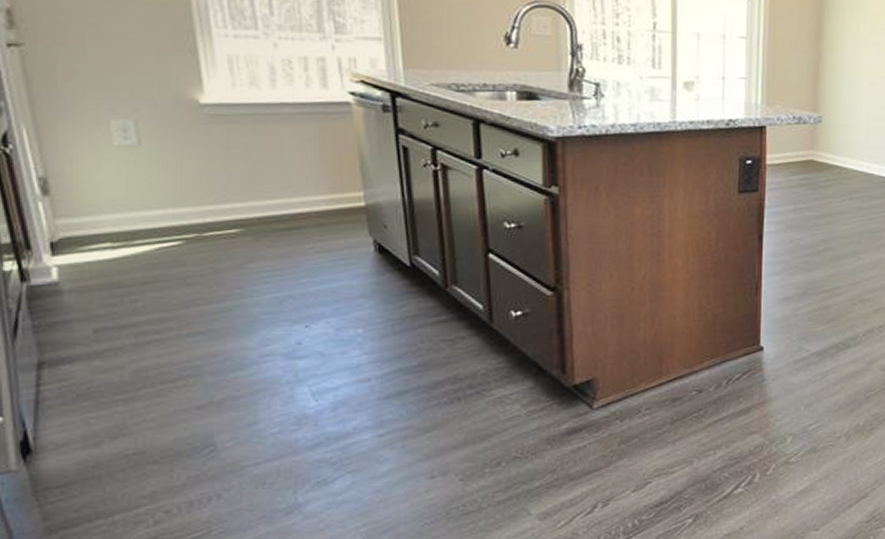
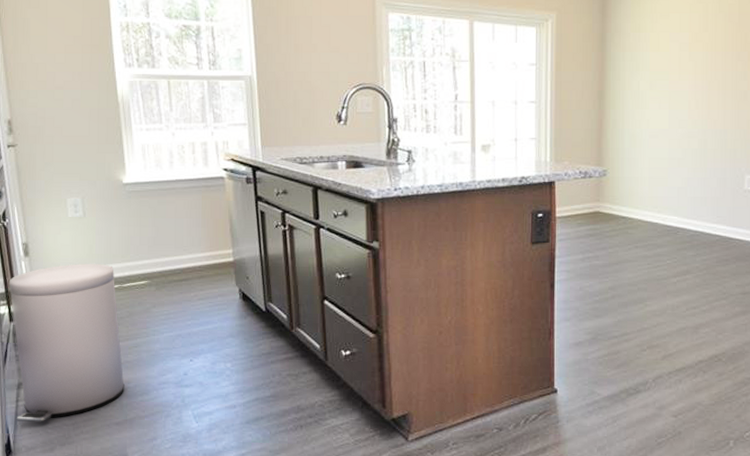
pedal bin: none [18,206,208,411] -> present [9,264,125,422]

